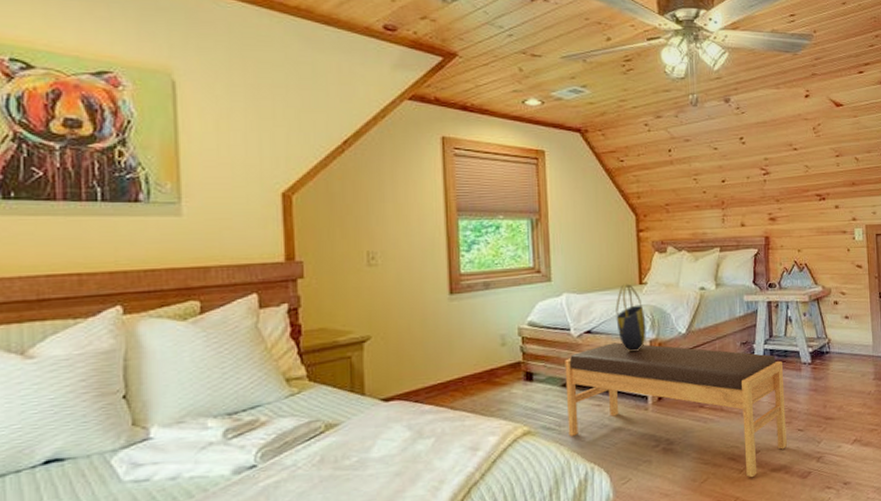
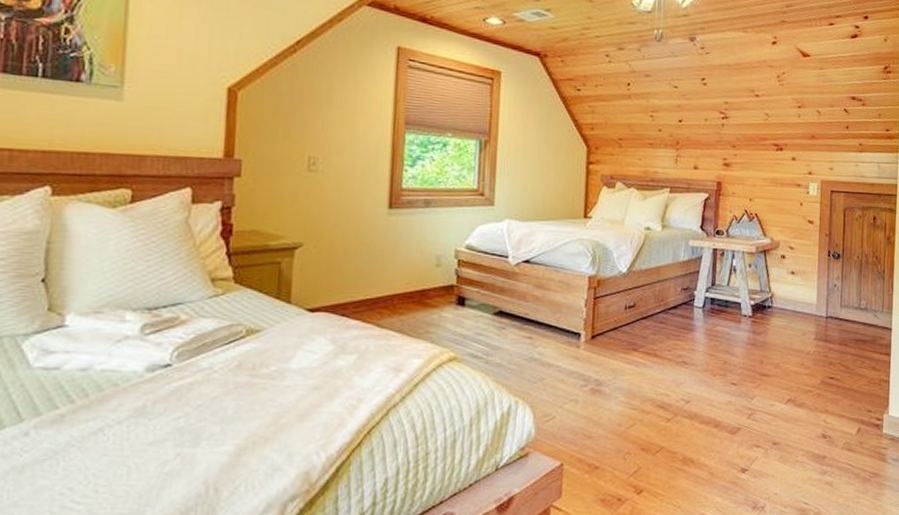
bench: present [565,342,787,478] -> none [495,275,722,428]
tote bag: present [616,284,646,352] -> none [556,216,587,287]

